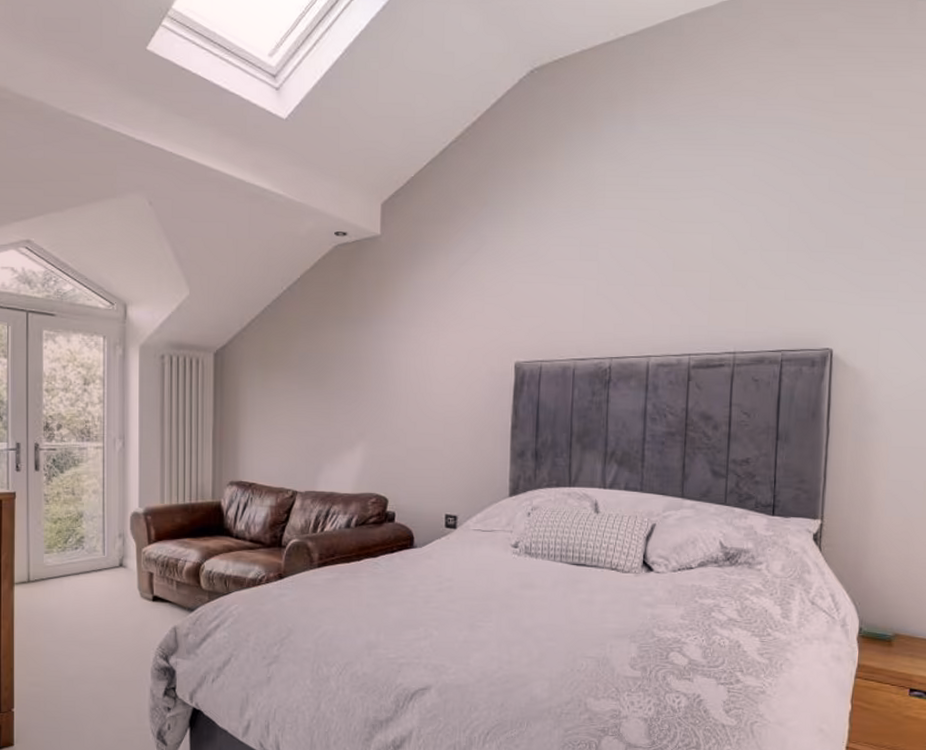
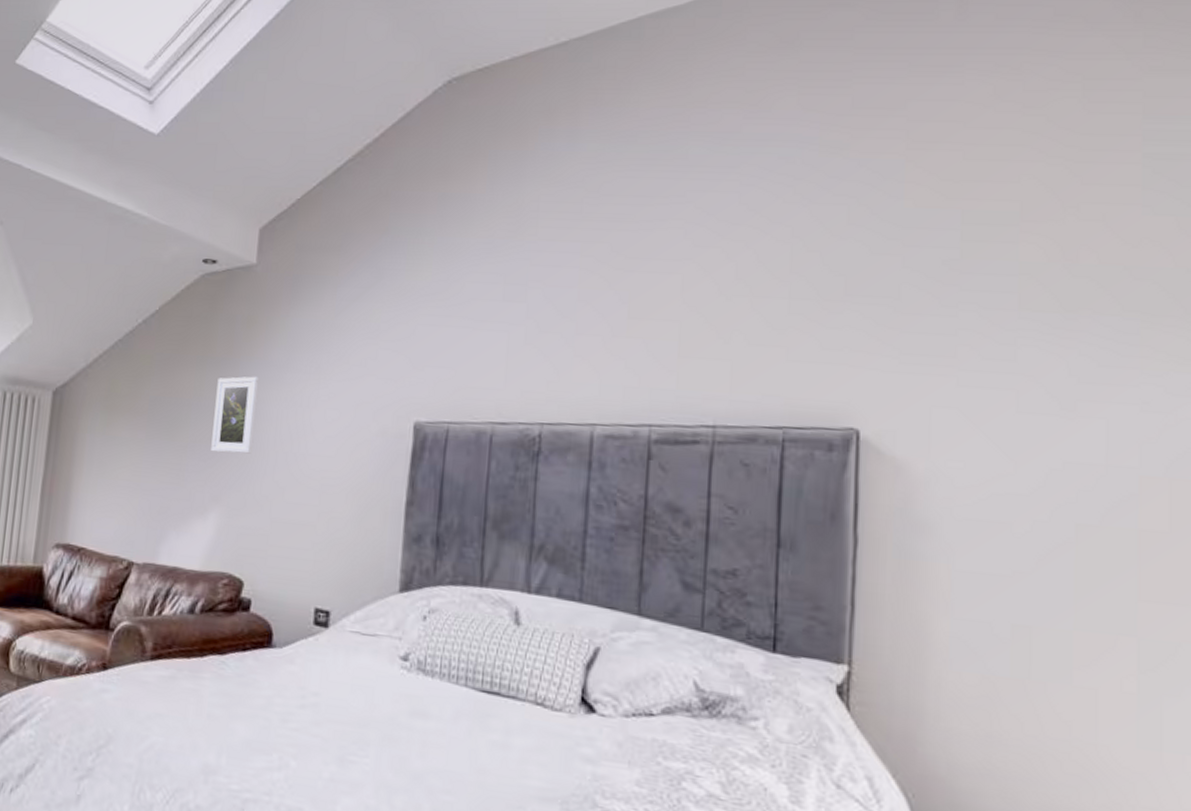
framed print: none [354,331,390,397] -> present [211,376,260,454]

